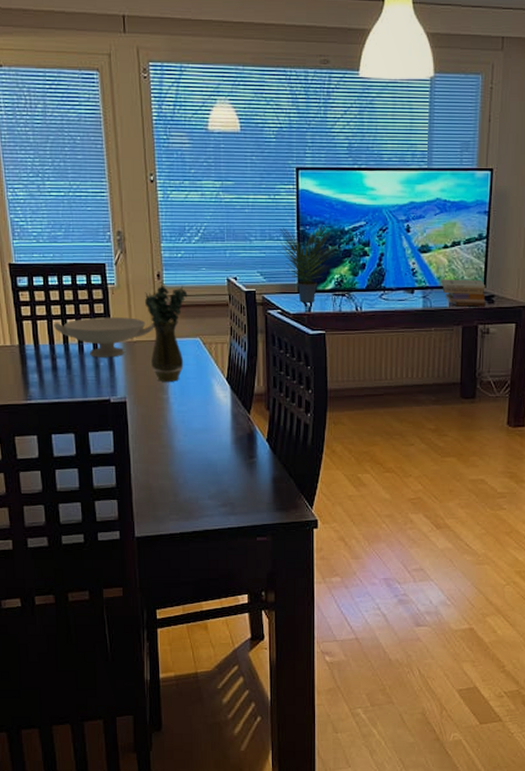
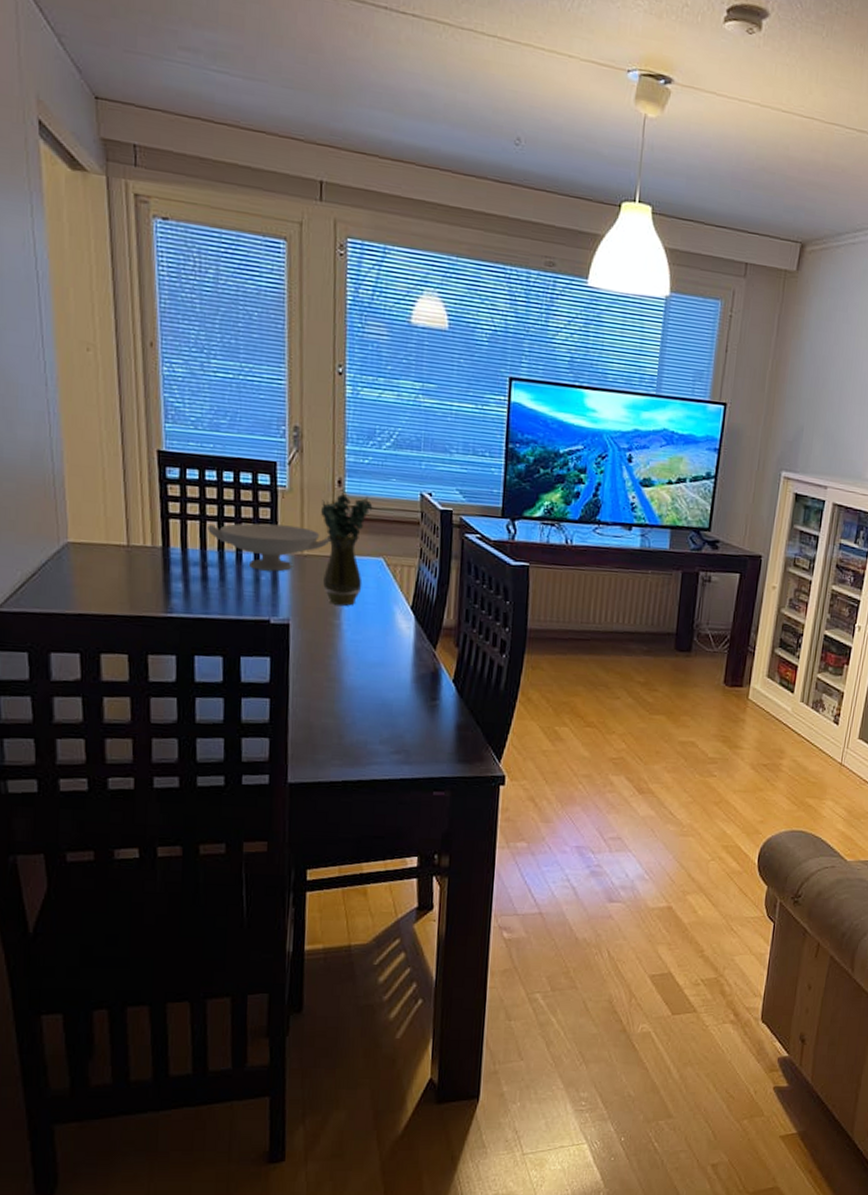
potted plant: present [277,223,342,303] -> none [480,442,555,530]
books: present [441,279,486,307] -> none [662,517,710,553]

